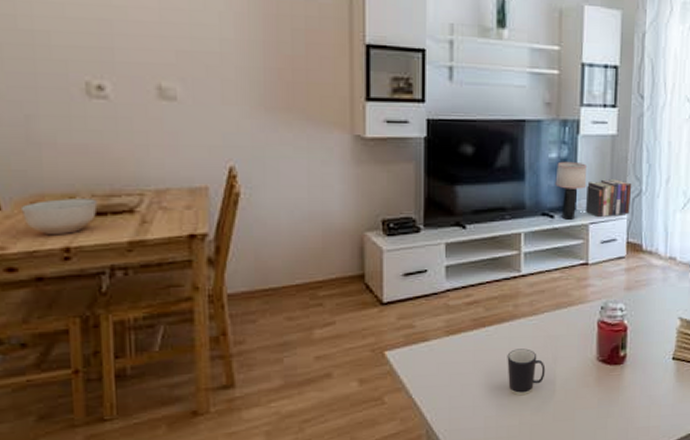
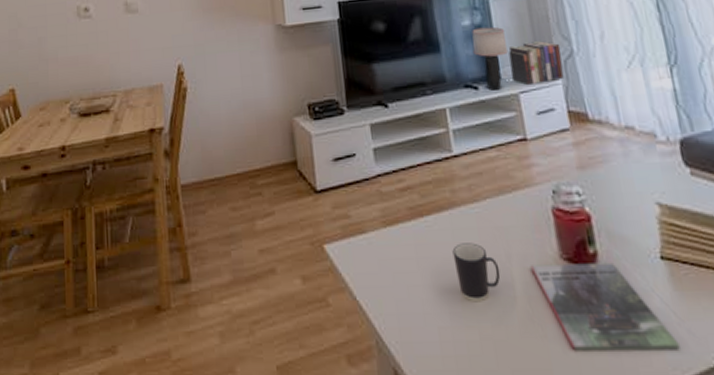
bowl: present [20,199,98,236] -> none [33,102,84,136]
magazine: none [571,362,671,427] -> present [530,262,680,350]

